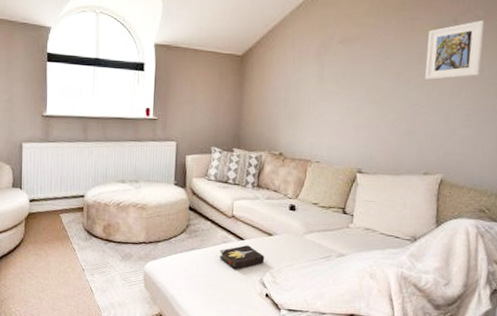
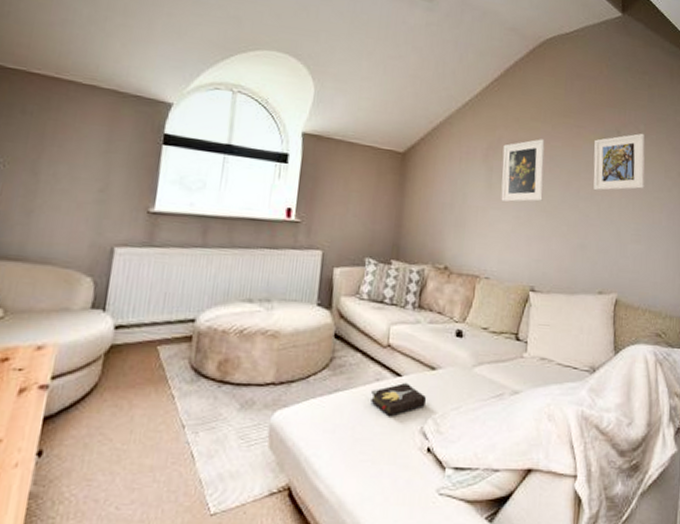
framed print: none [332,34,377,95] -> present [501,139,545,202]

